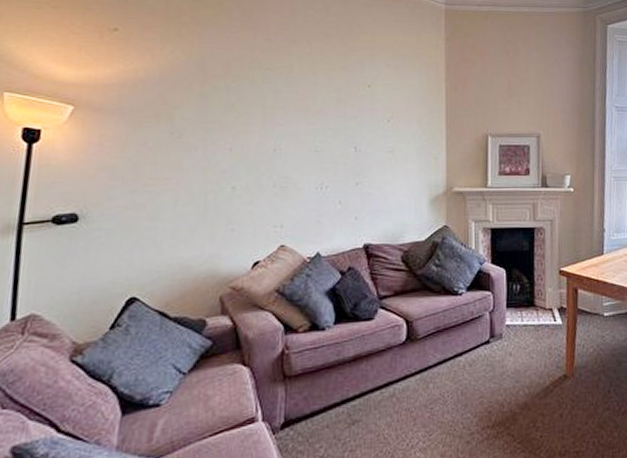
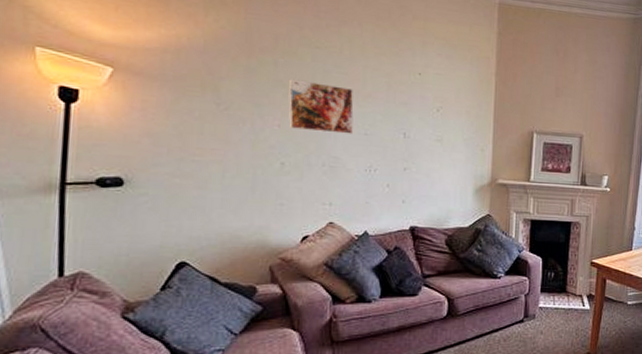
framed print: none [239,102,304,152] -> present [288,79,354,134]

